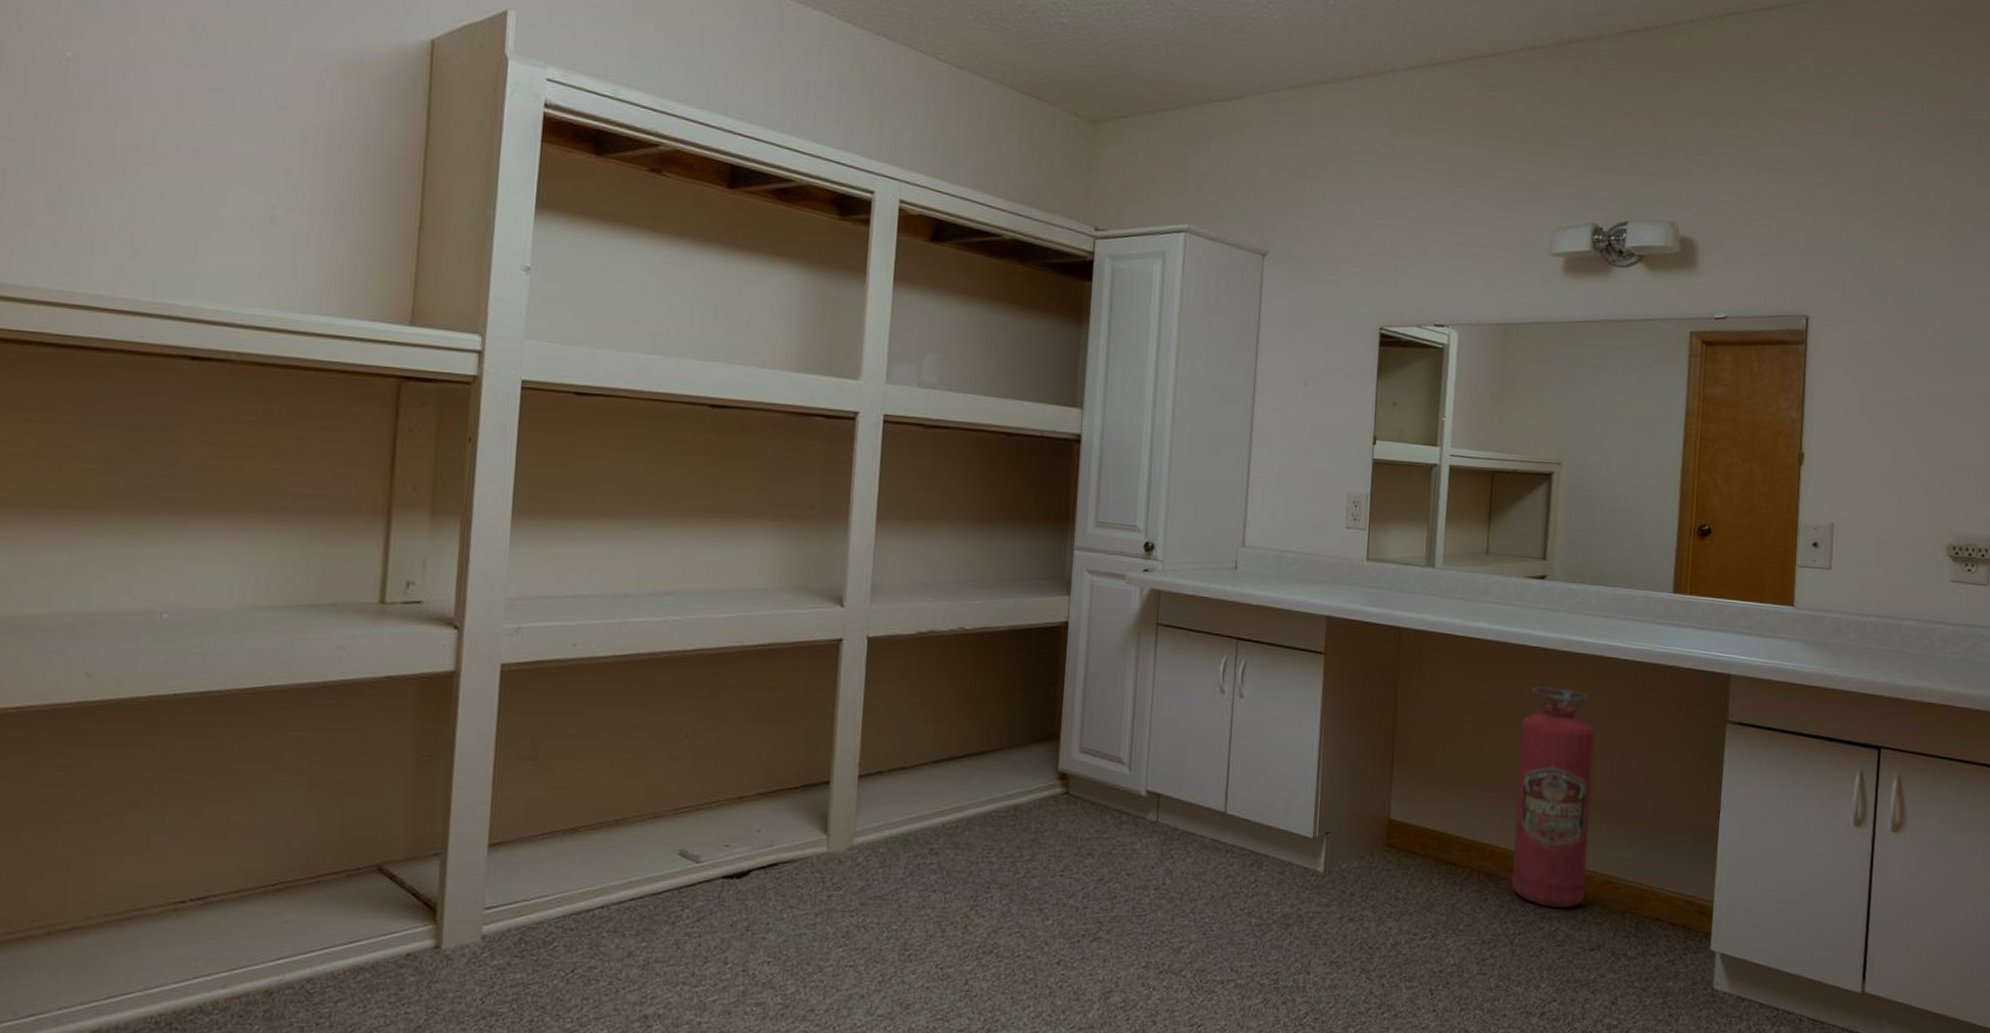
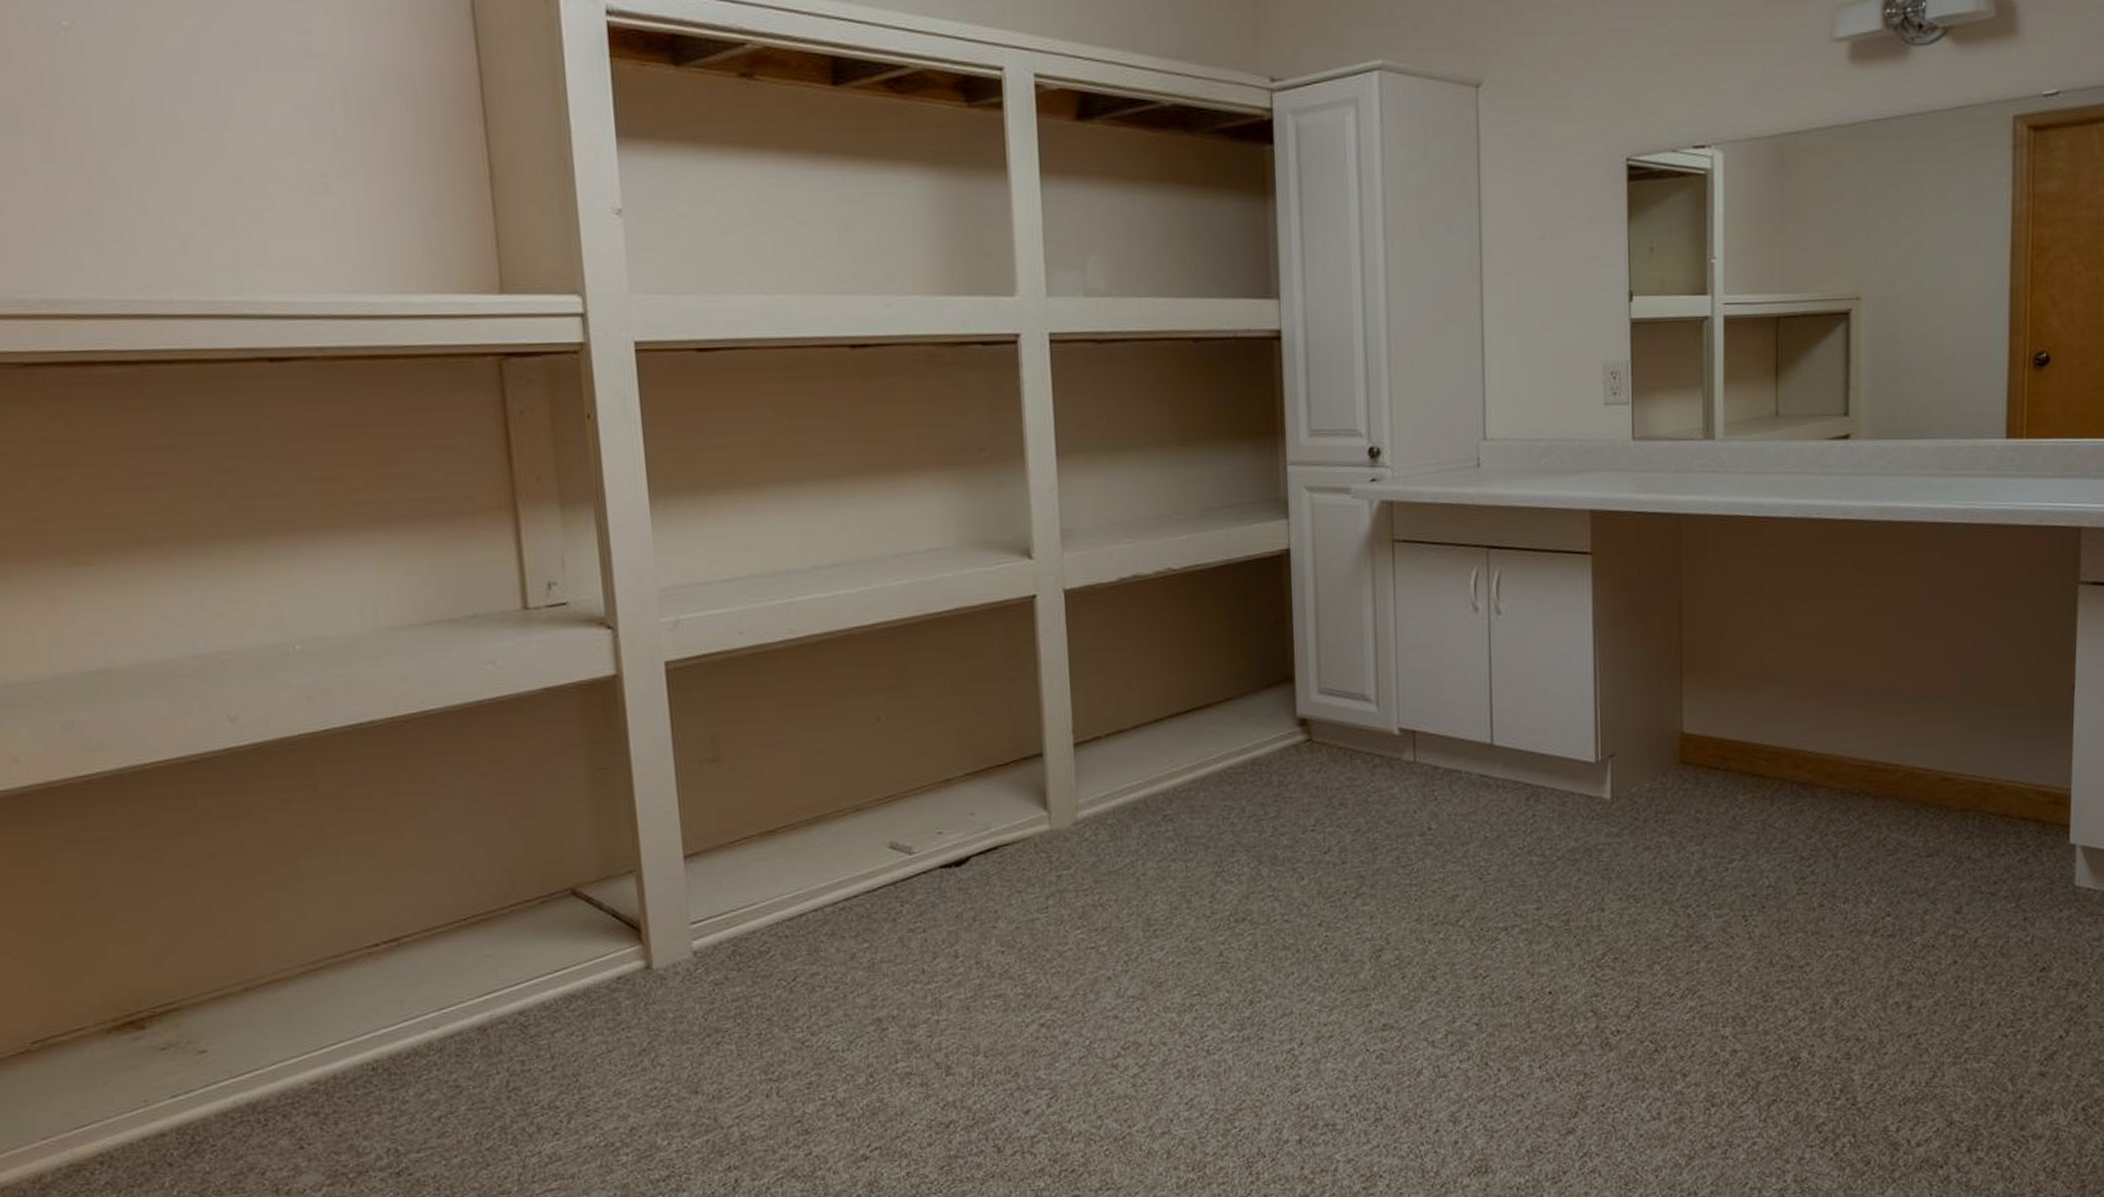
fire extinguisher: present [1511,685,1596,909] -> none [1830,563,1920,814]

